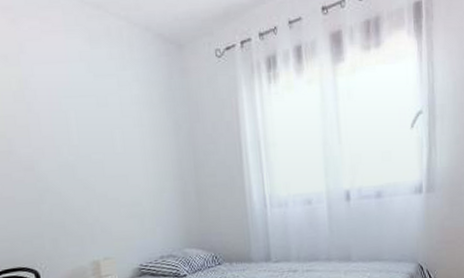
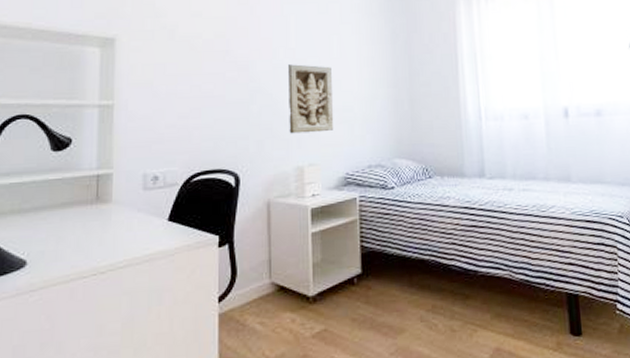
stone relief: none [73,161,125,231] -> present [288,64,334,134]

